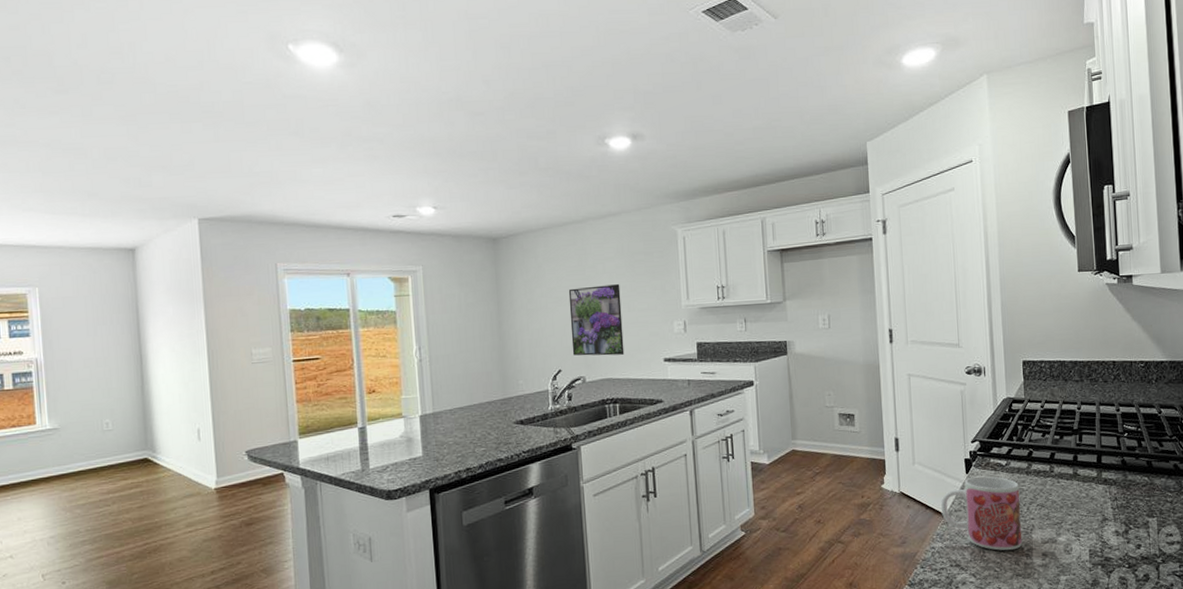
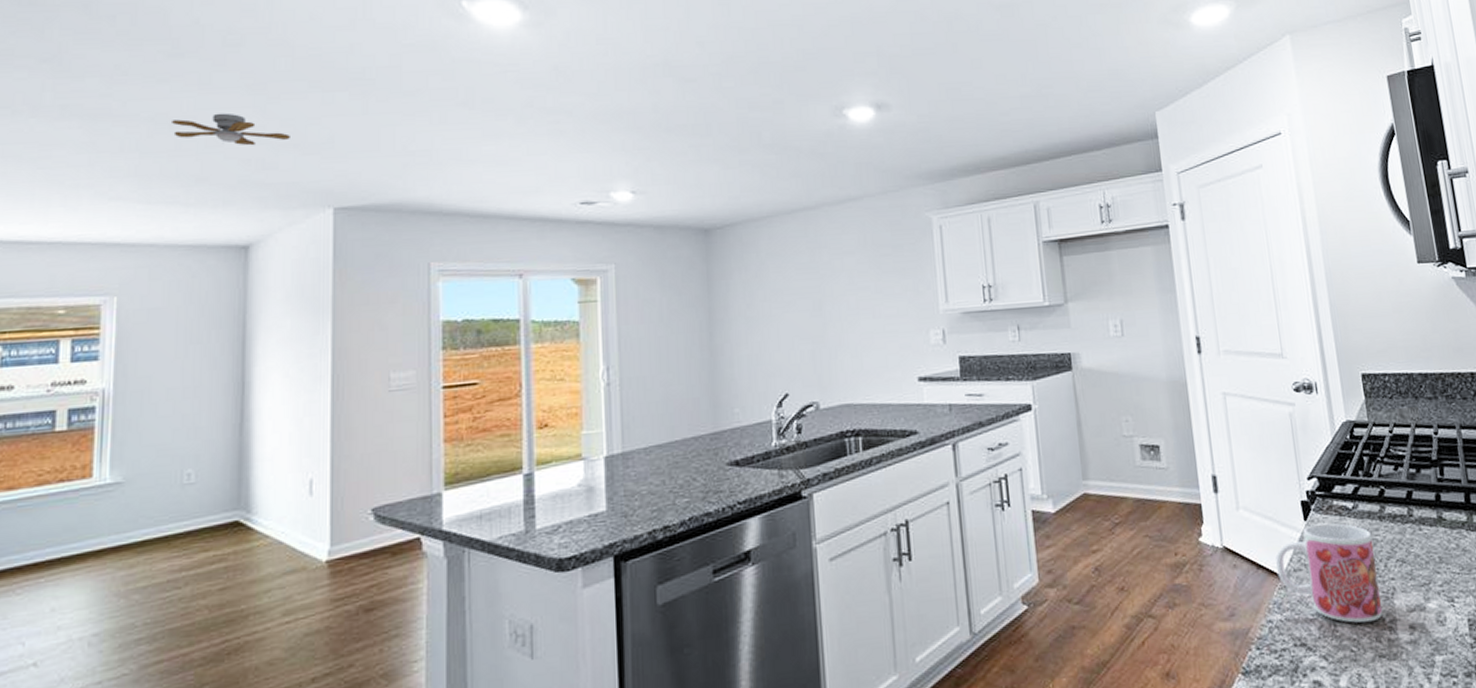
ceiling fan: none [64,140,159,168] -> present [172,113,290,146]
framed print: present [568,284,625,356] -> none [798,284,869,376]

